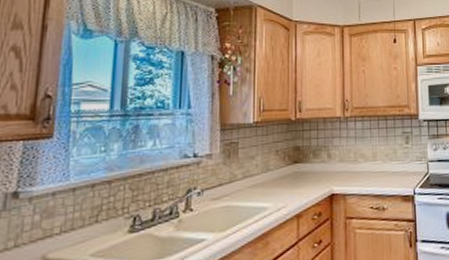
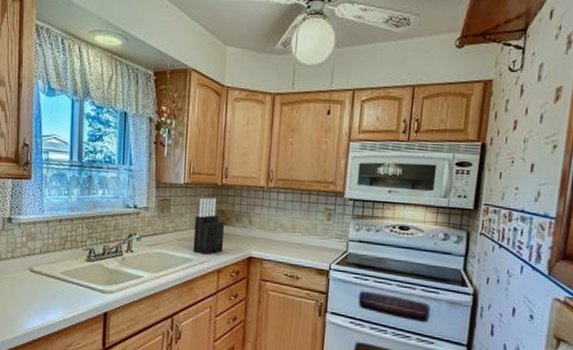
knife block: none [267,135,302,200] -> present [193,198,225,255]

